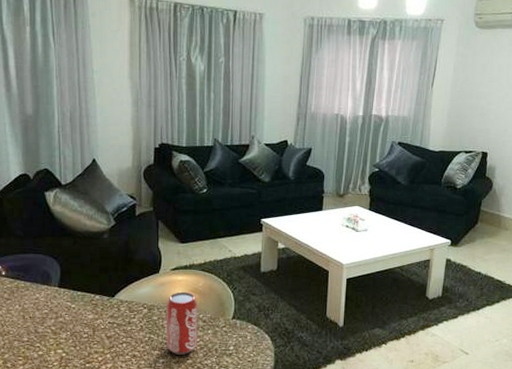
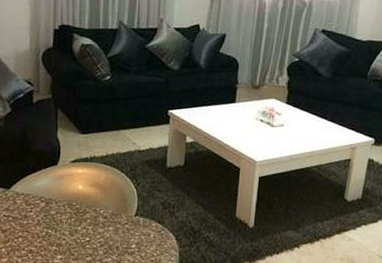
beverage can: present [166,291,198,355] -> none [64,185,99,252]

